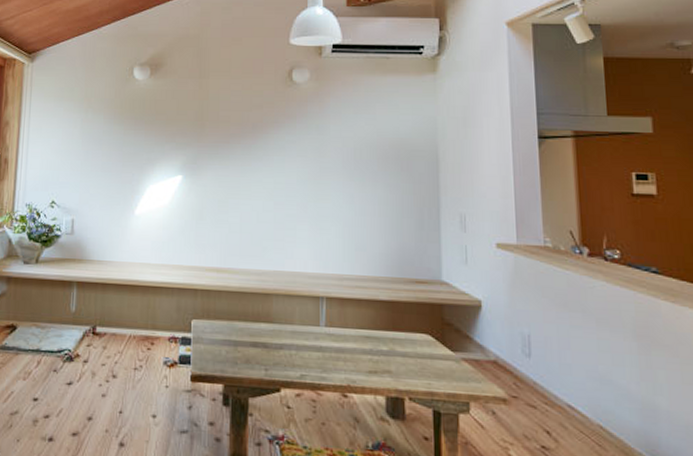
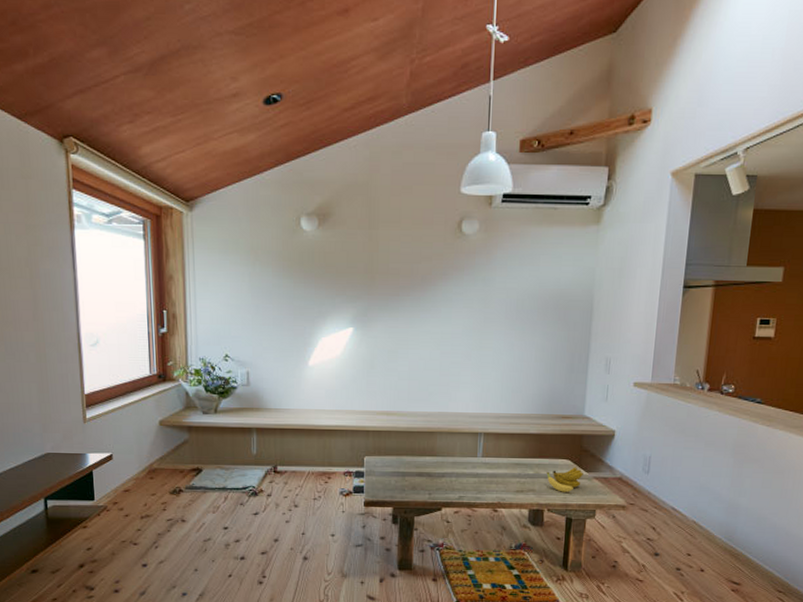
banana: none [403,344,449,377] -> present [546,467,583,492]

